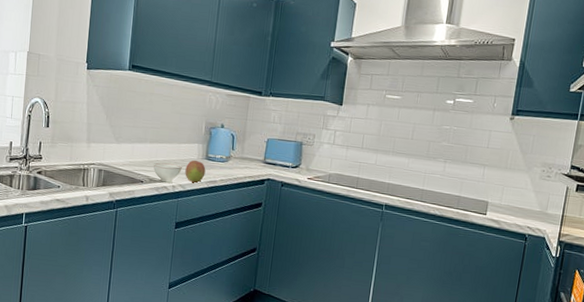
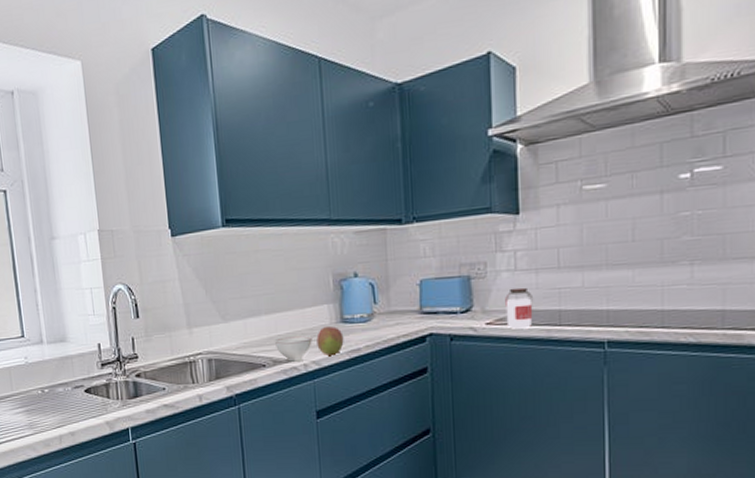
jar: none [321,156,342,187] -> present [505,287,533,329]

